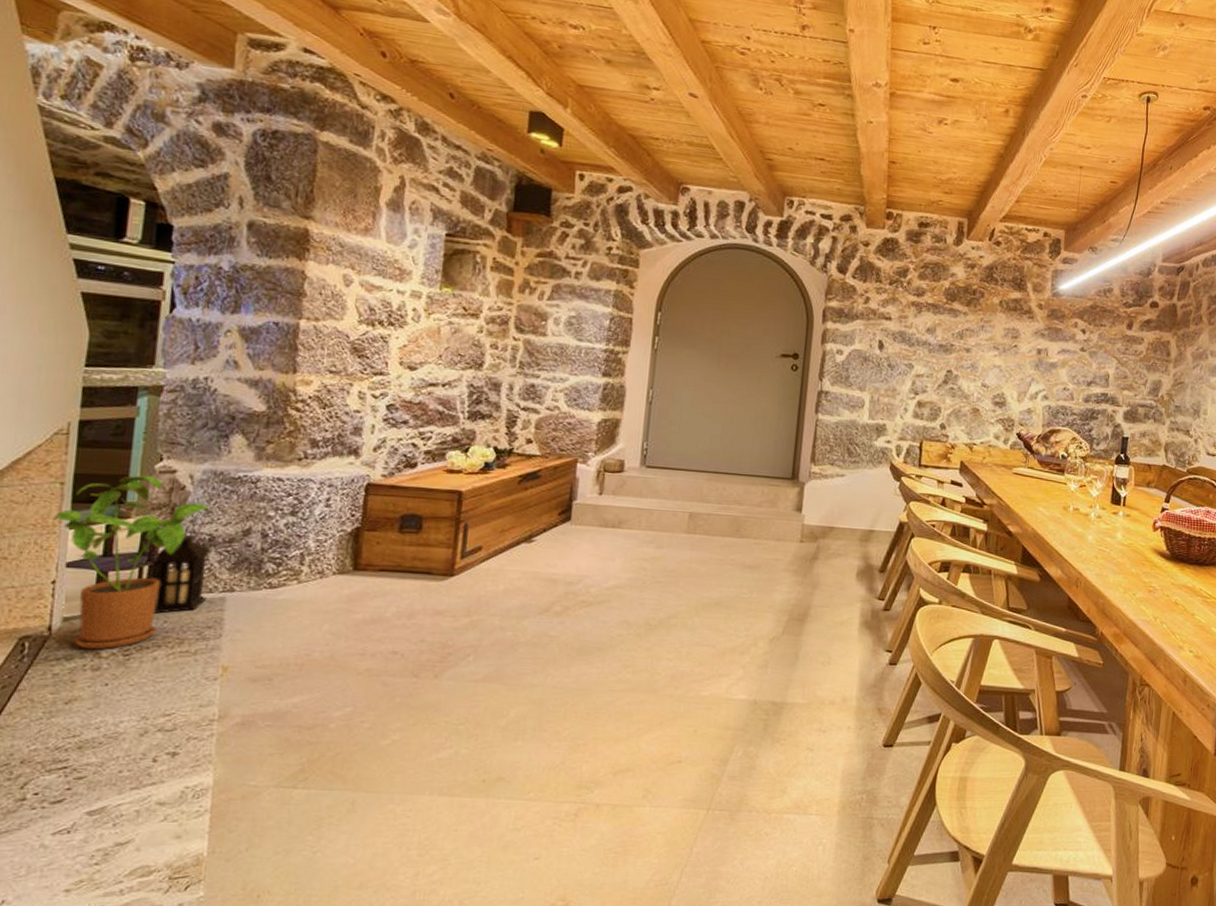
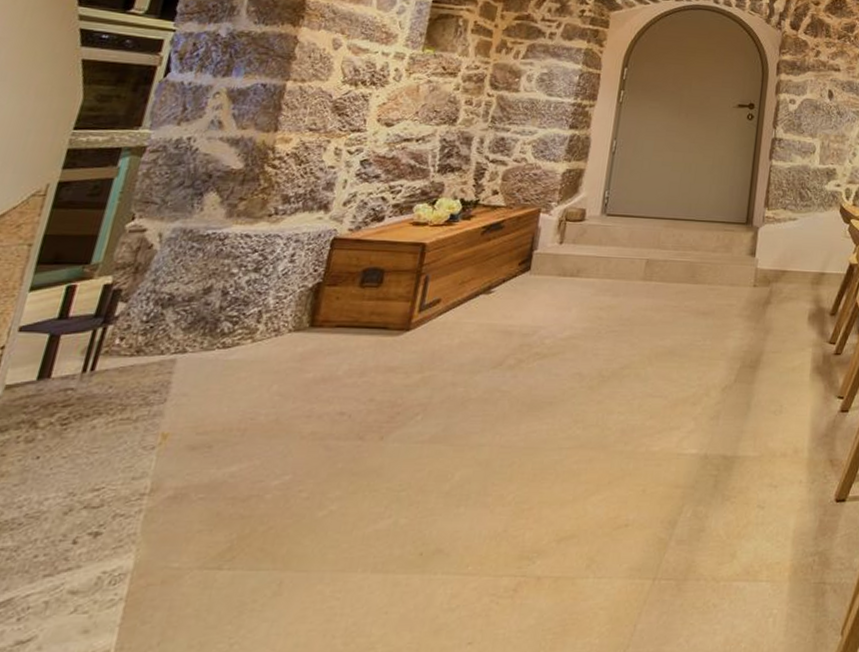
house plant: present [53,475,212,650] -> none [12,234,176,420]
lantern: present [149,523,213,614] -> none [100,283,171,378]

